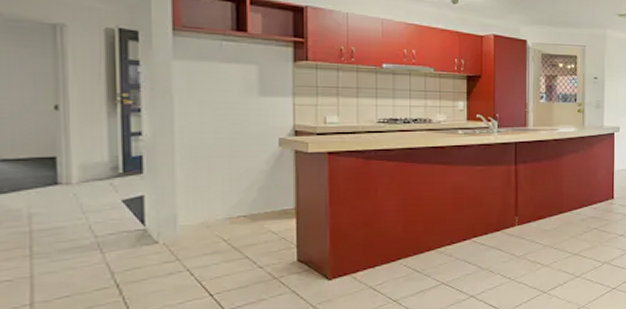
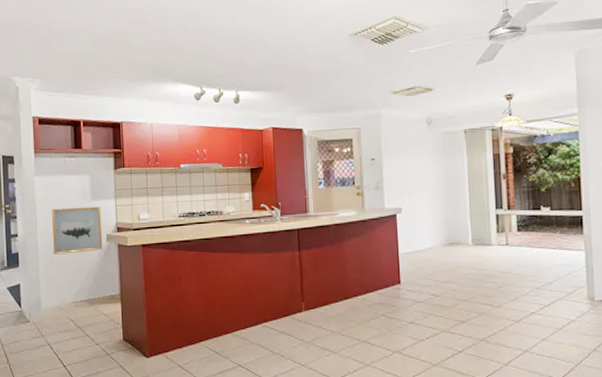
wall art: none [197,102,273,160] -> present [51,206,103,255]

